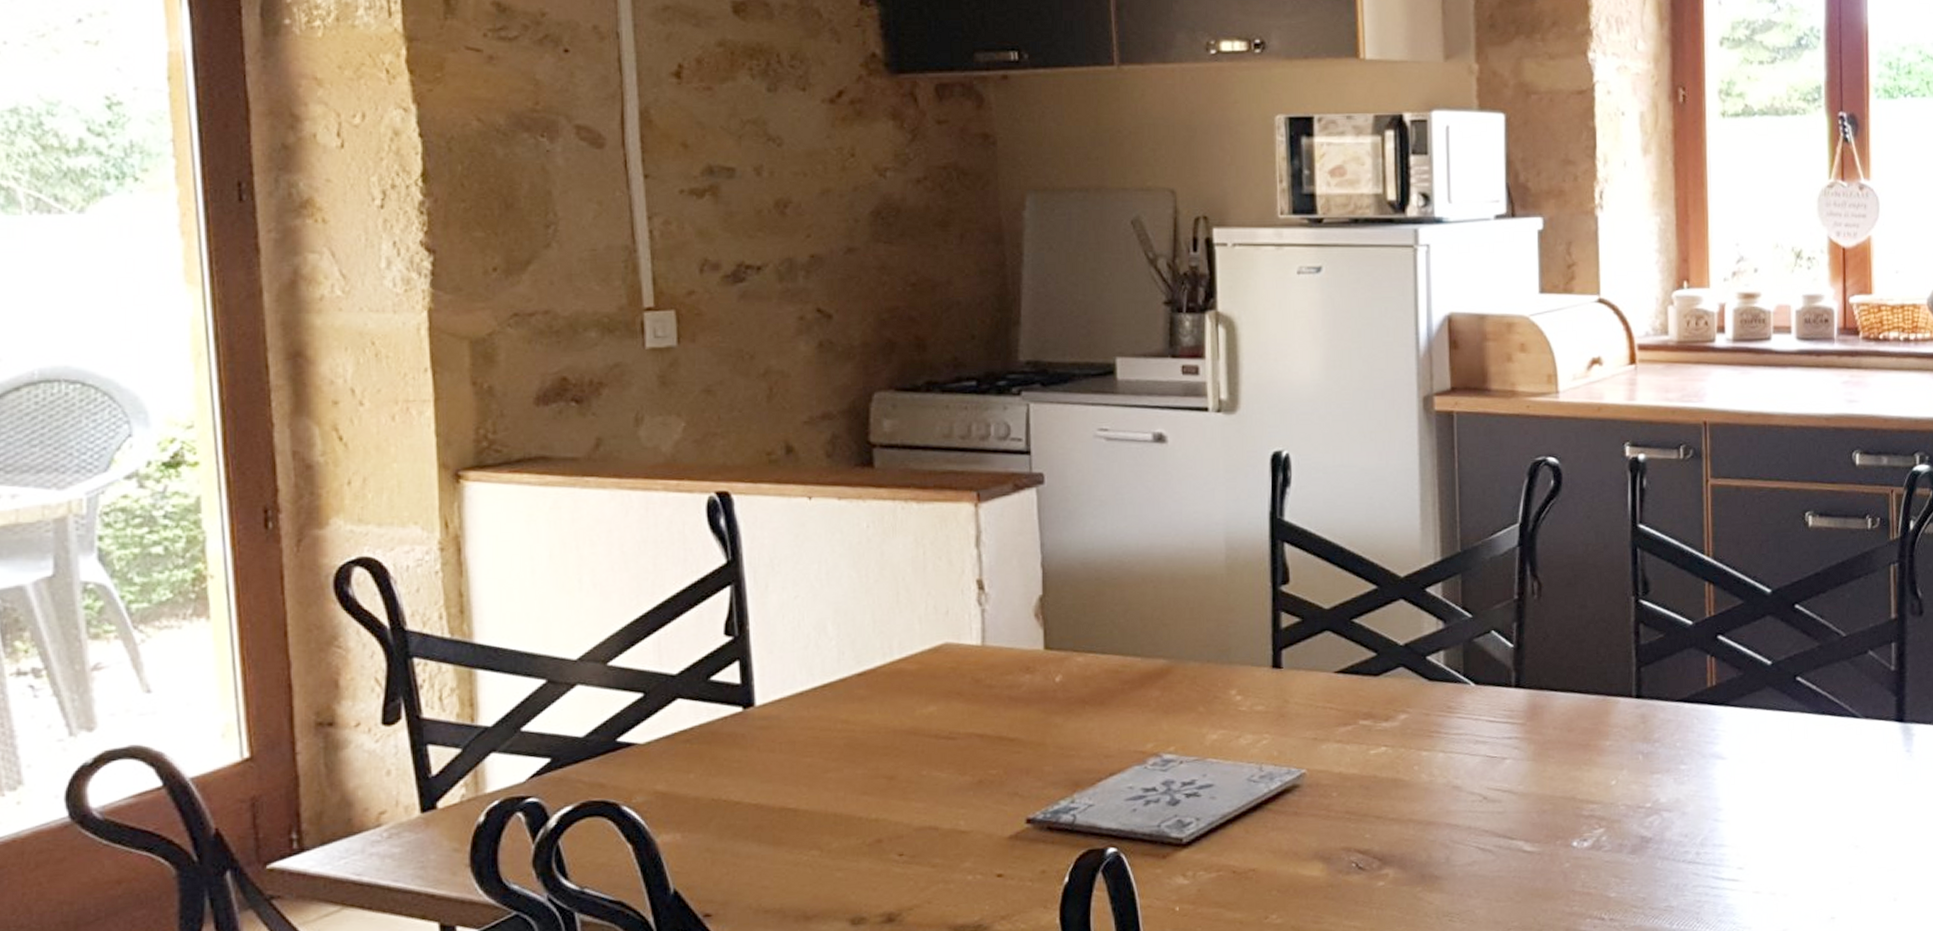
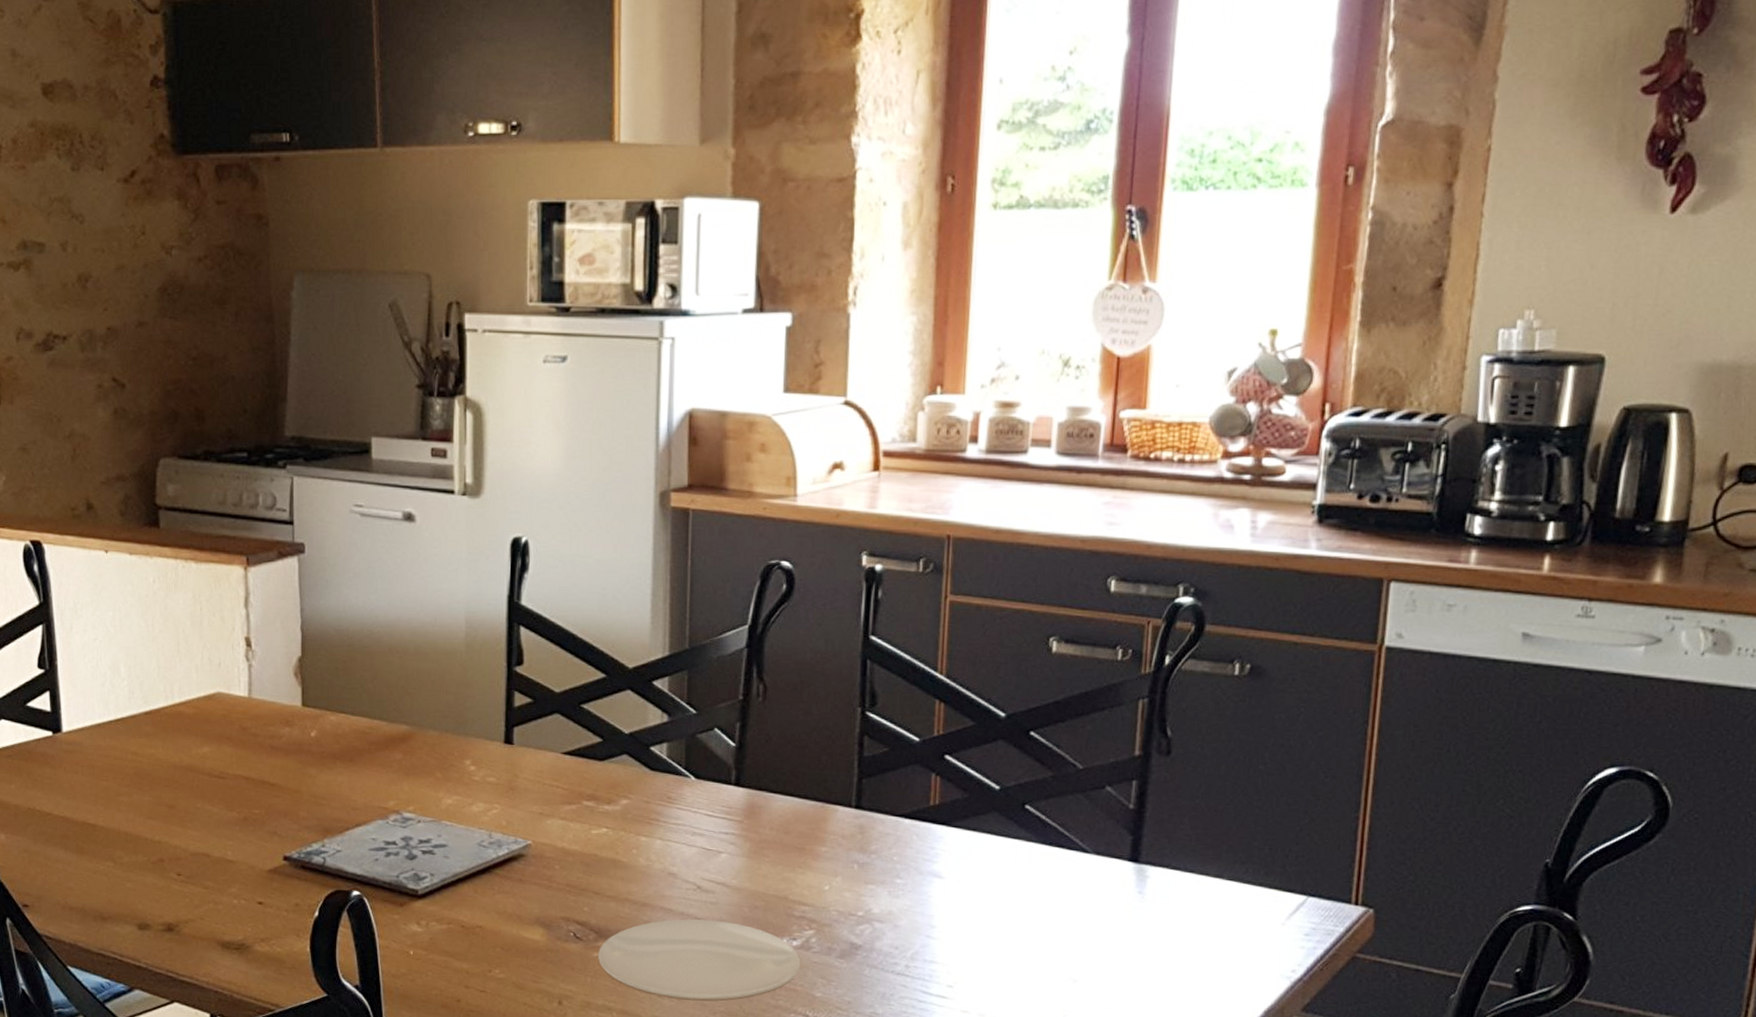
plate: none [1383,830,1593,921] -> present [598,919,801,1002]

